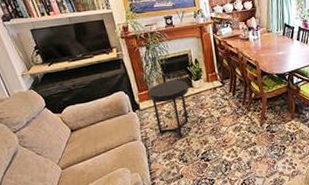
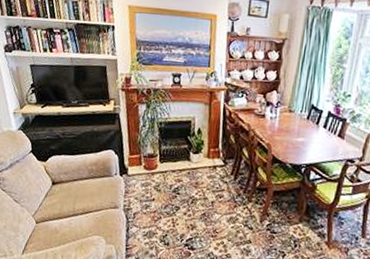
side table: present [148,80,189,139] -> none [139,148,185,217]

